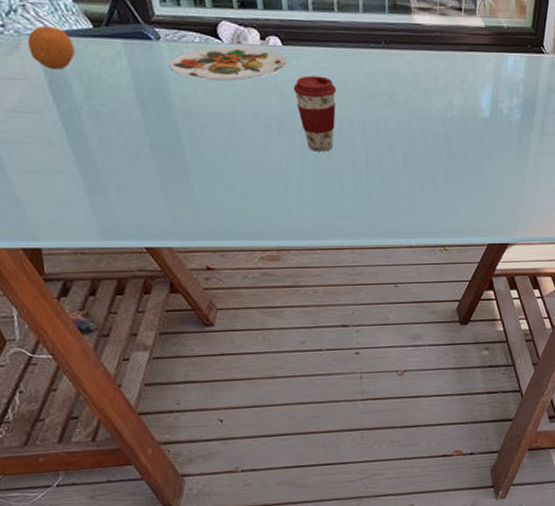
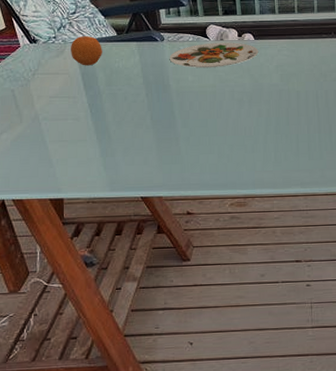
coffee cup: present [293,76,336,152] -> none [262,61,295,118]

